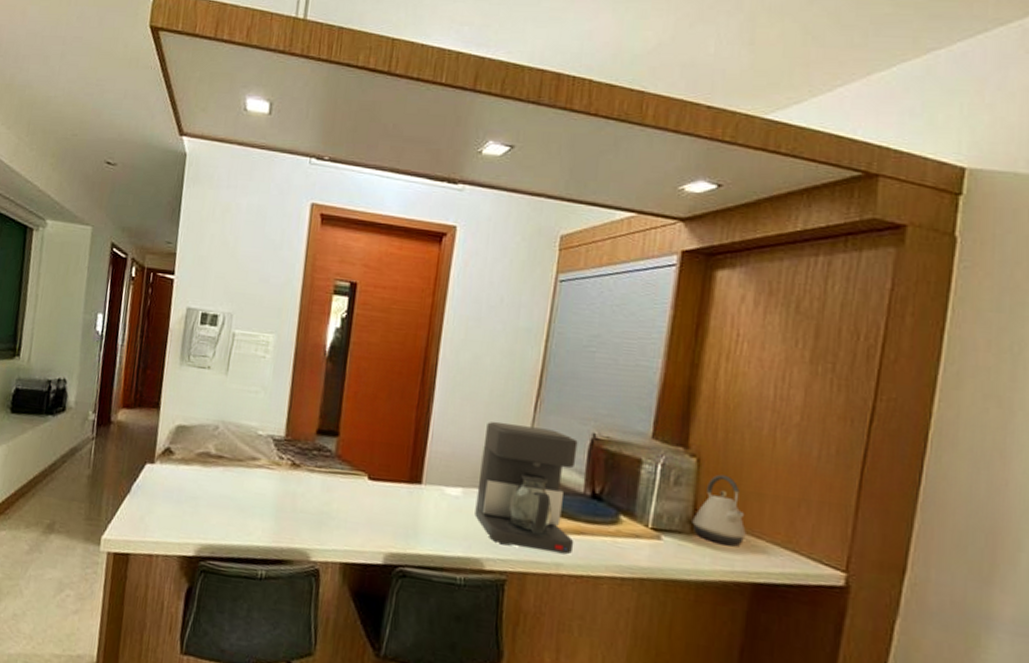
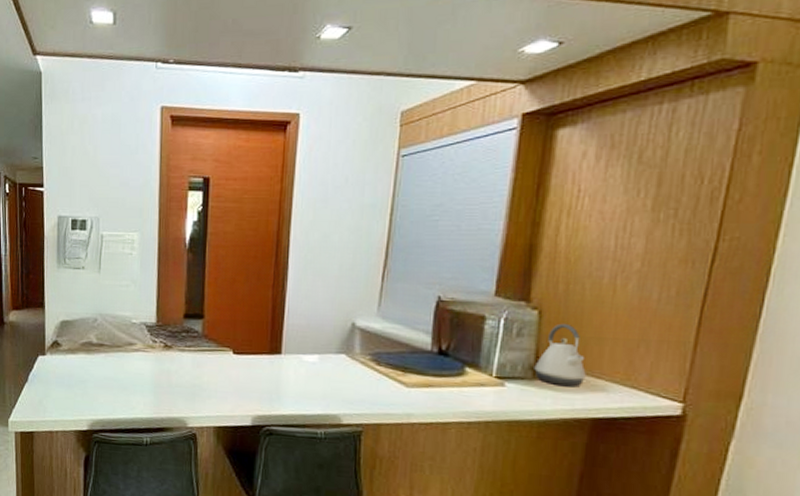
coffee maker: present [475,421,578,555] -> none [331,293,424,406]

